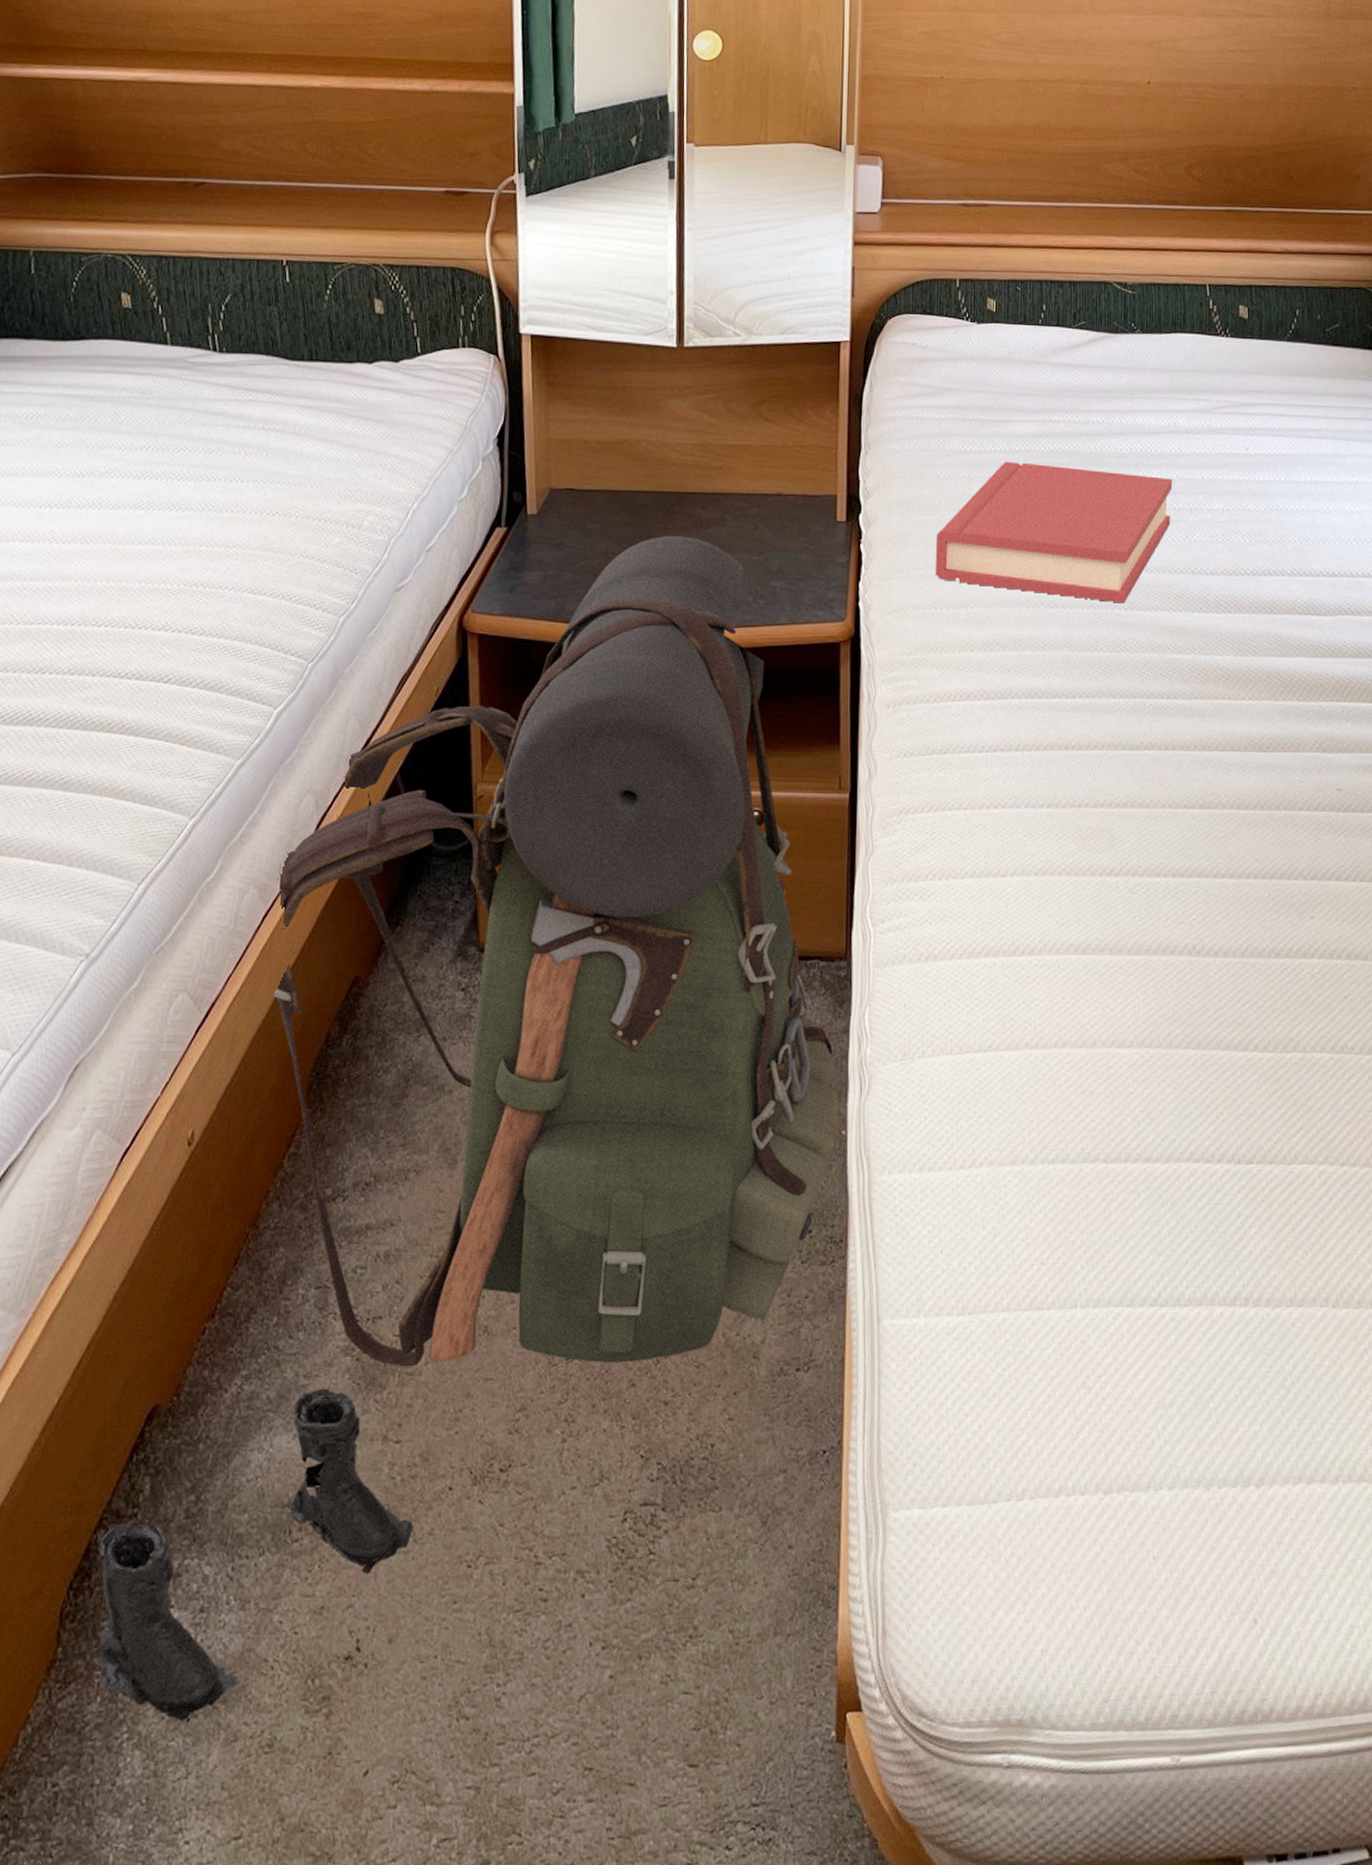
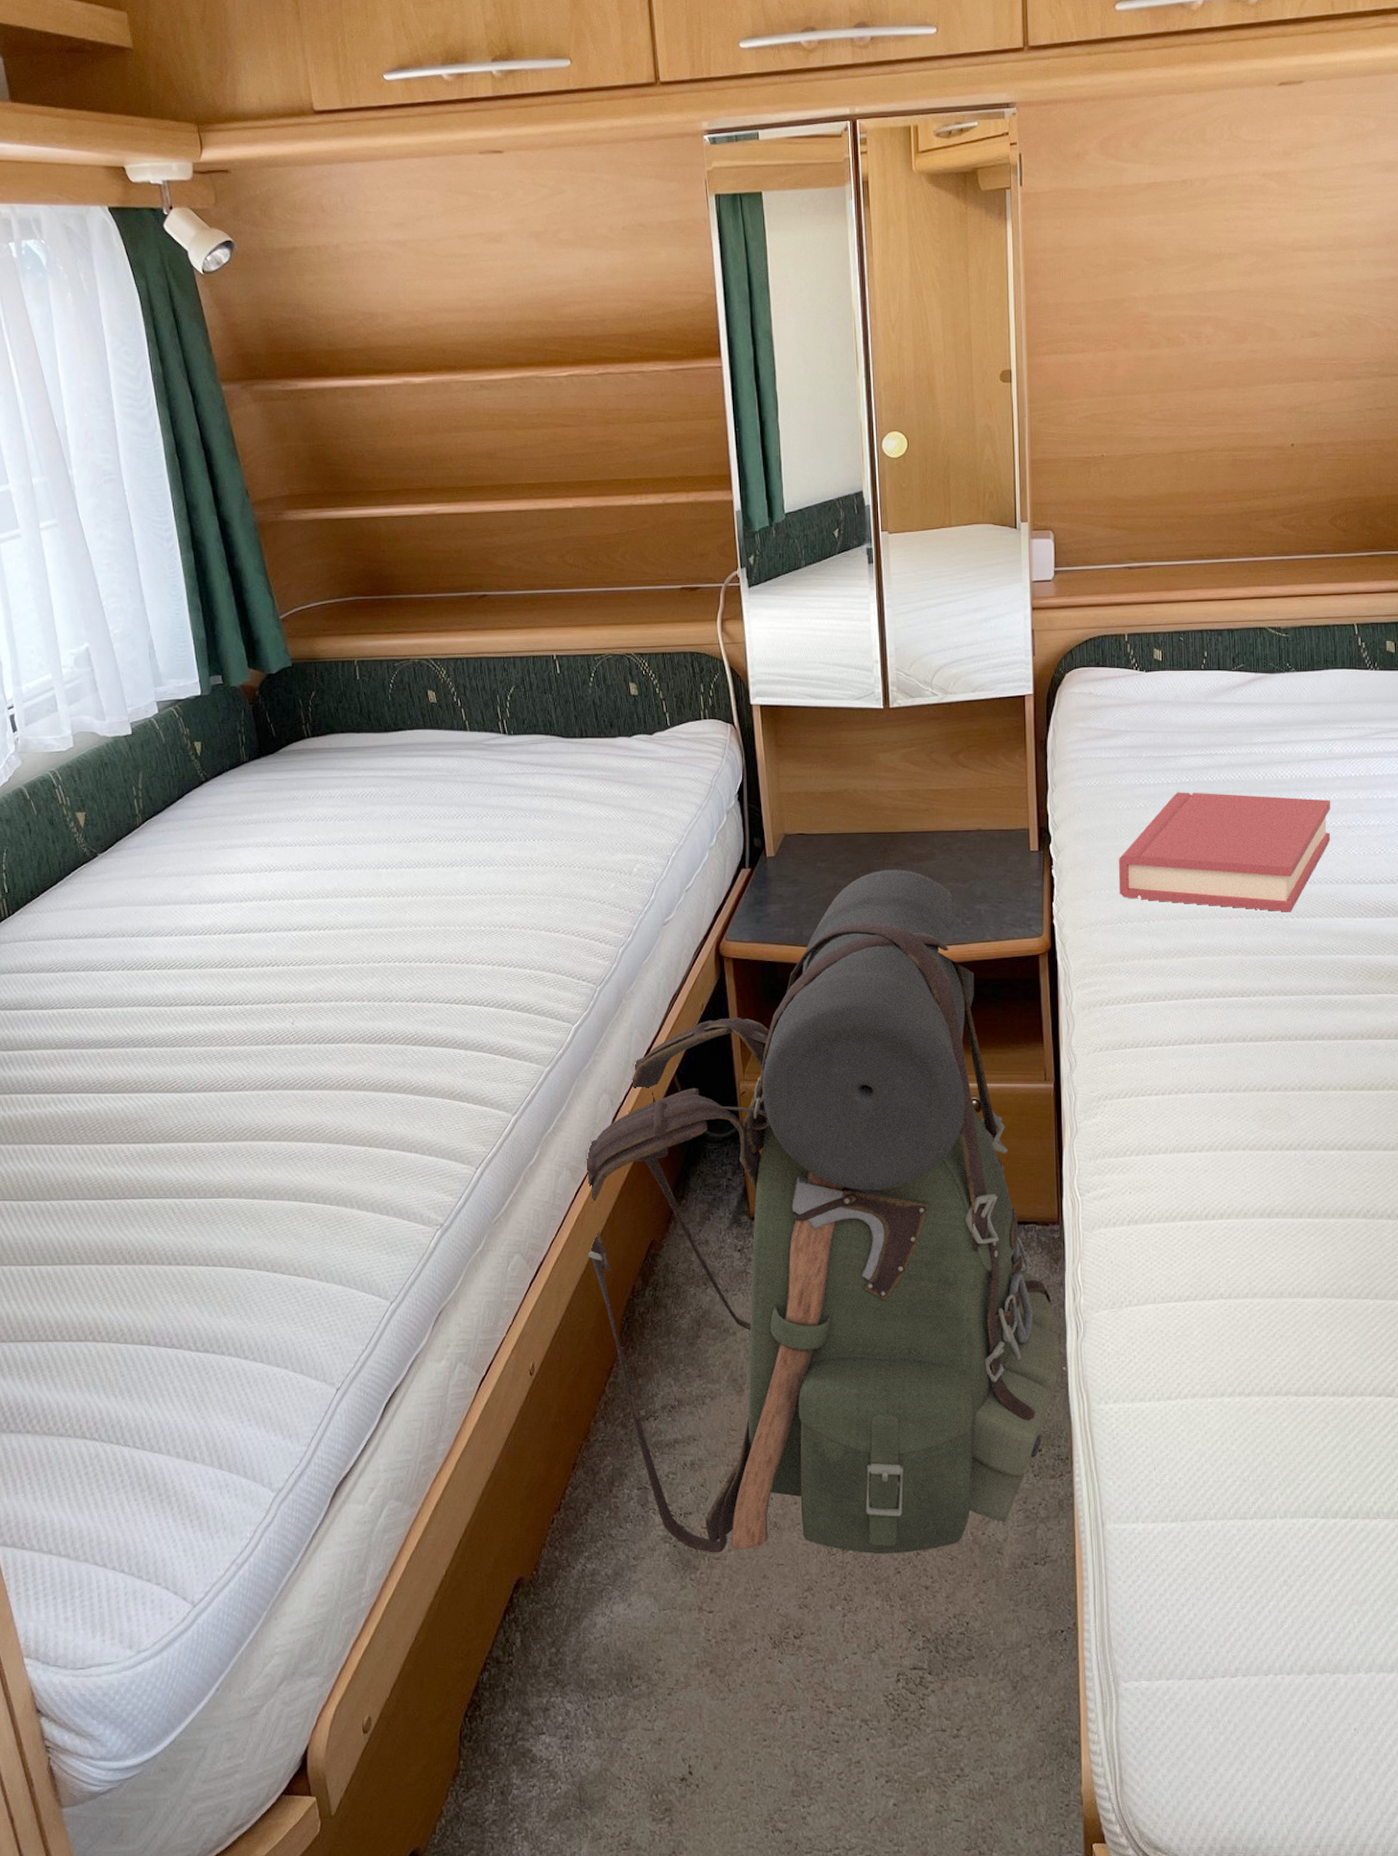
boots: present [95,1388,414,1723] -> none [485,1568,728,1823]

